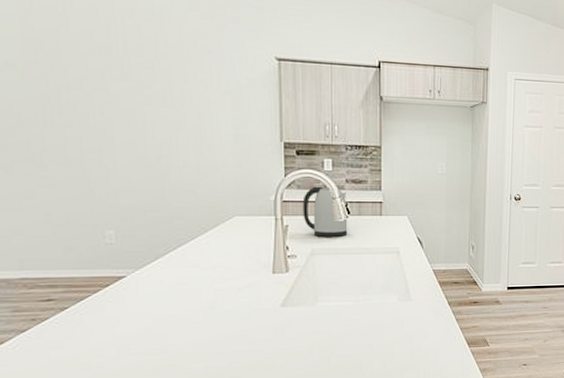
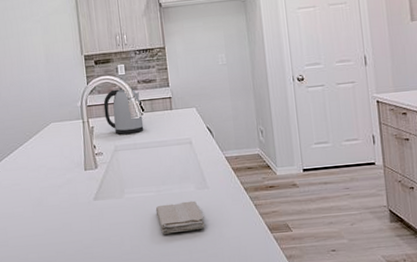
washcloth: none [351,312,403,346] -> present [155,200,205,234]

